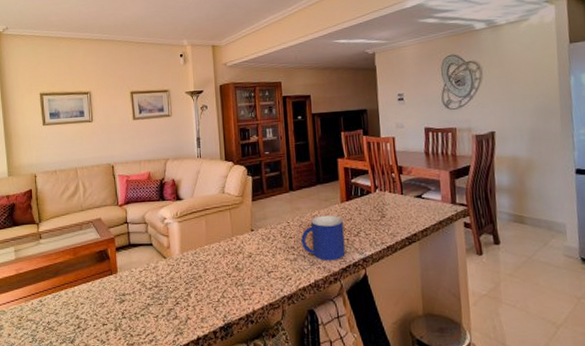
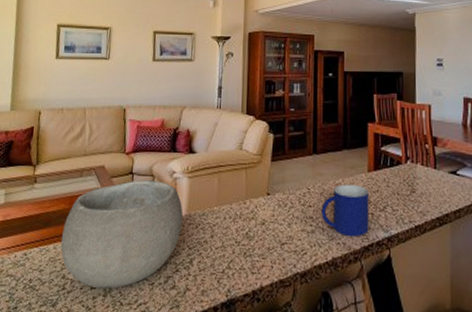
bowl: none [70,227,178,324] -> present [60,180,183,289]

